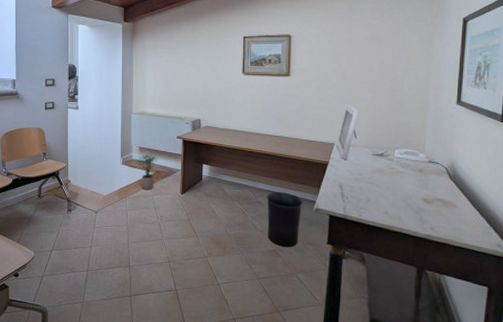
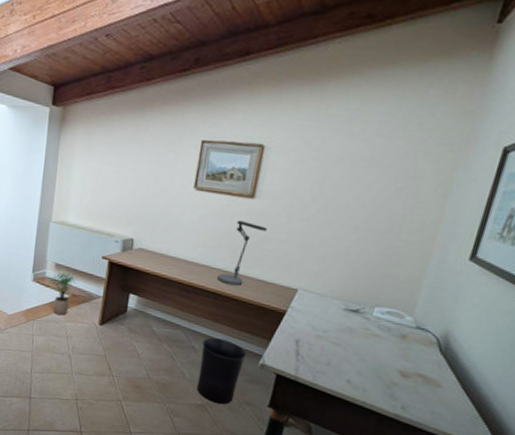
desk lamp: none [271,95,304,147] -> present [217,220,268,286]
picture frame: present [335,103,360,159] -> none [299,242,338,311]

